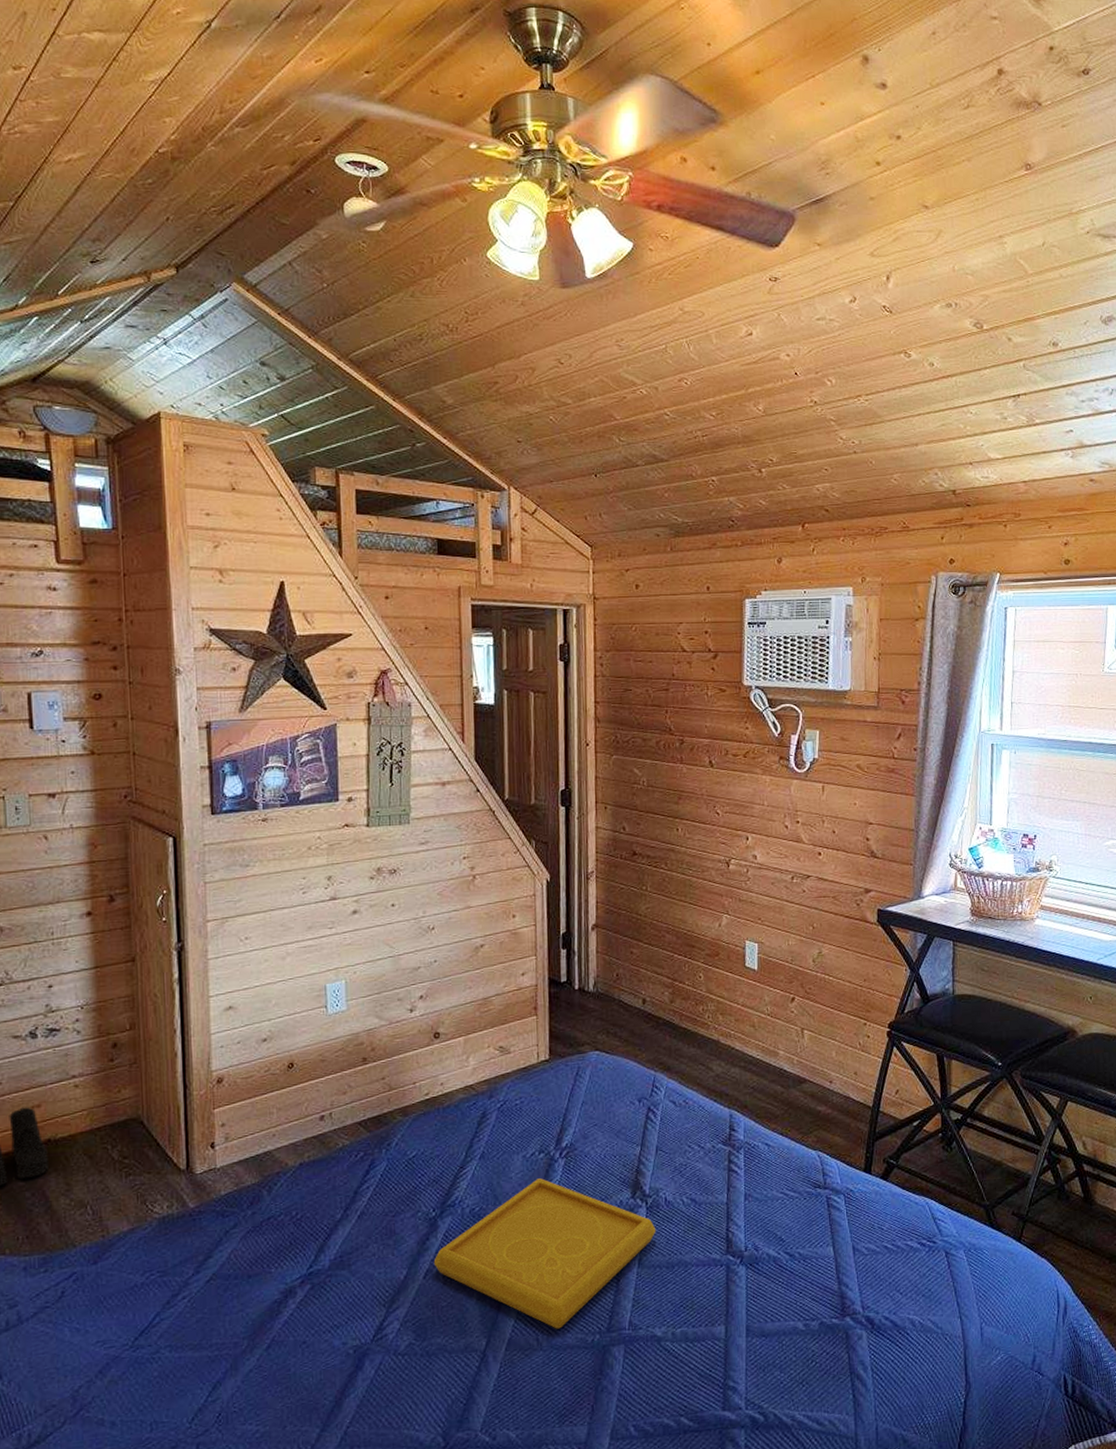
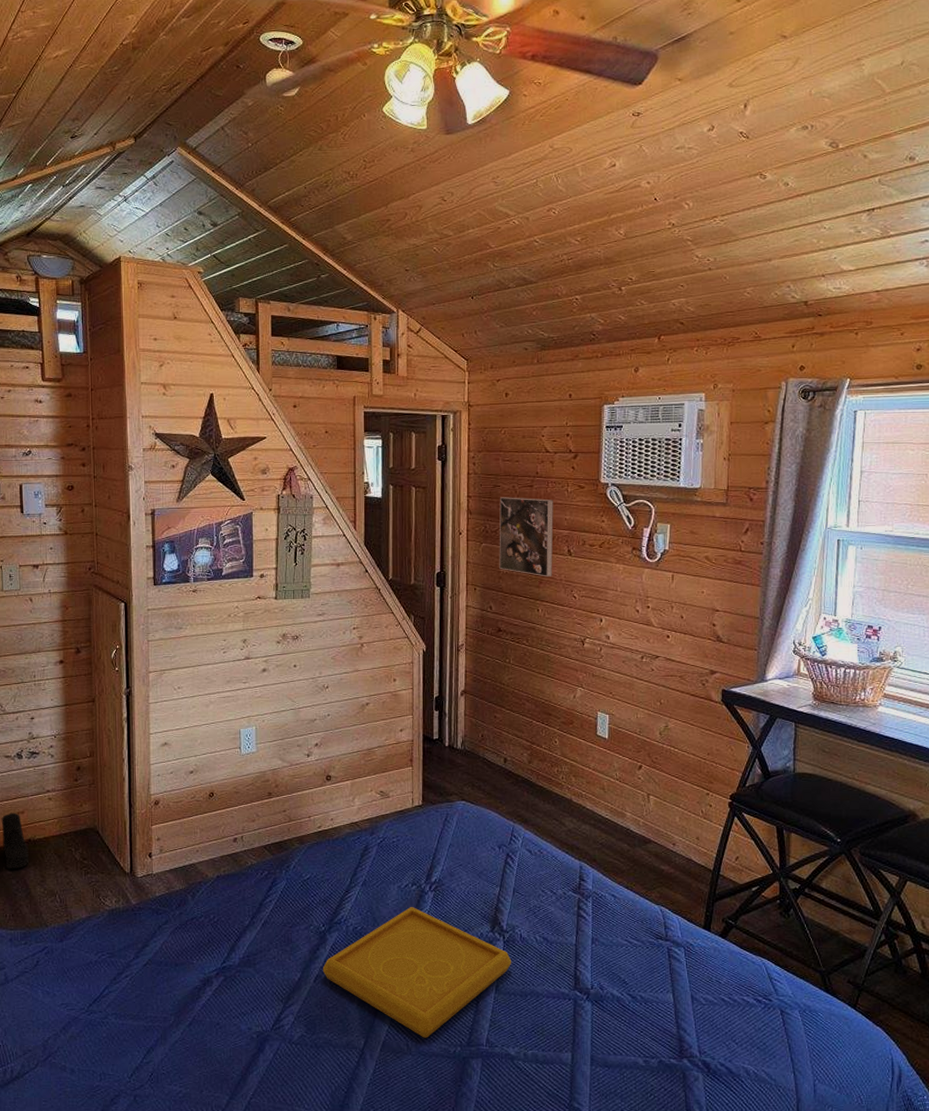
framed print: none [631,702,693,792] -> present [499,497,554,577]

